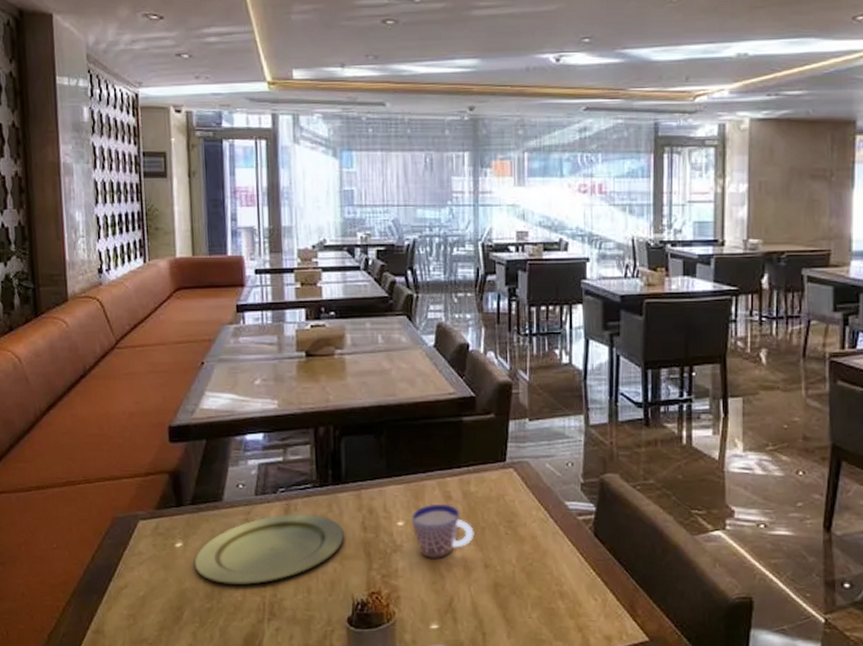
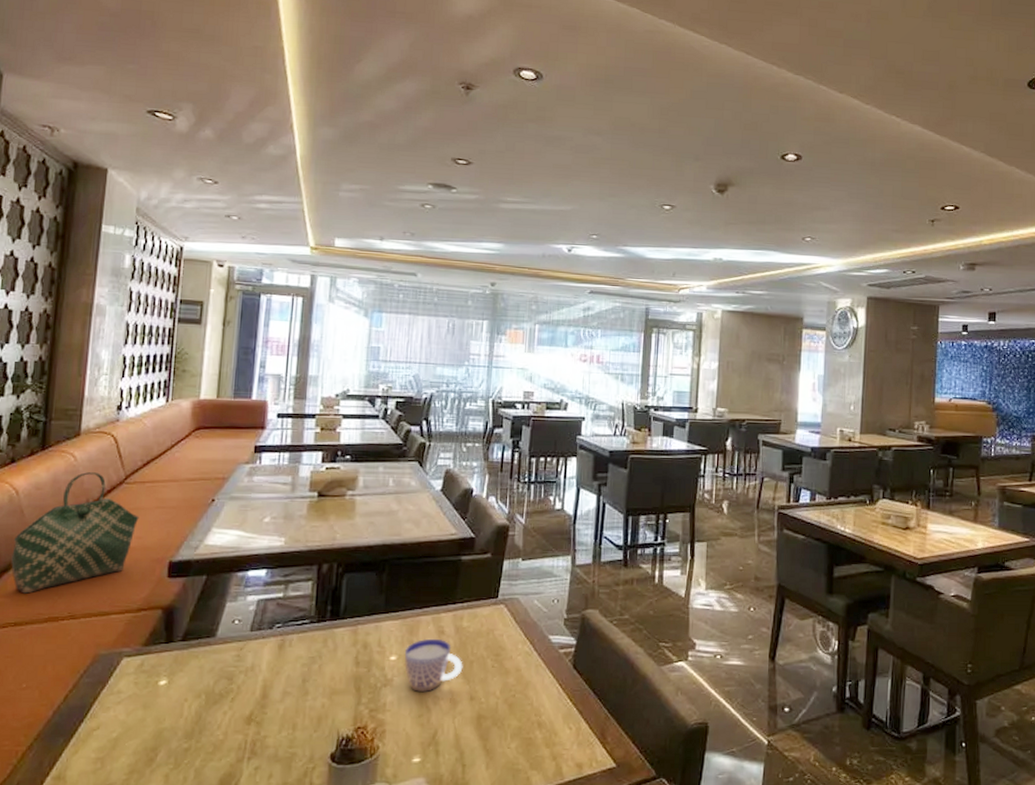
tote bag: none [24,338,135,459] -> present [11,472,139,594]
plate: present [194,513,344,586] -> none [176,649,336,724]

